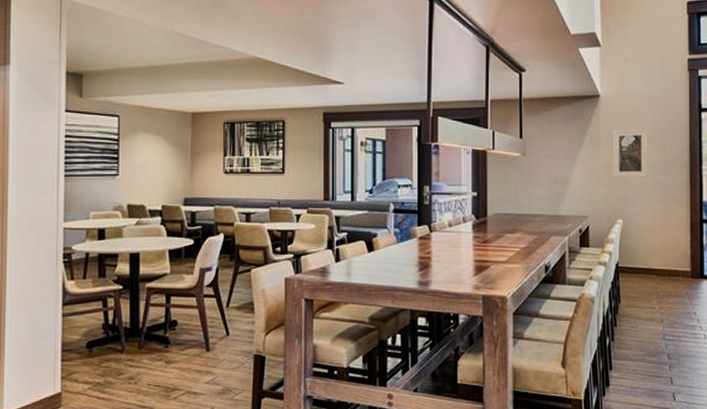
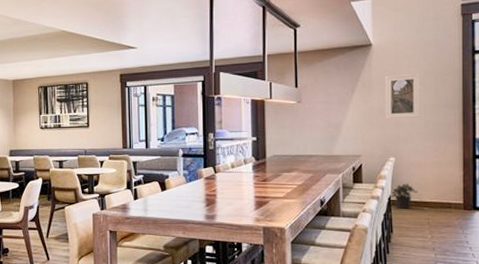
potted plant: none [620,248,646,276] -> present [392,183,418,209]

